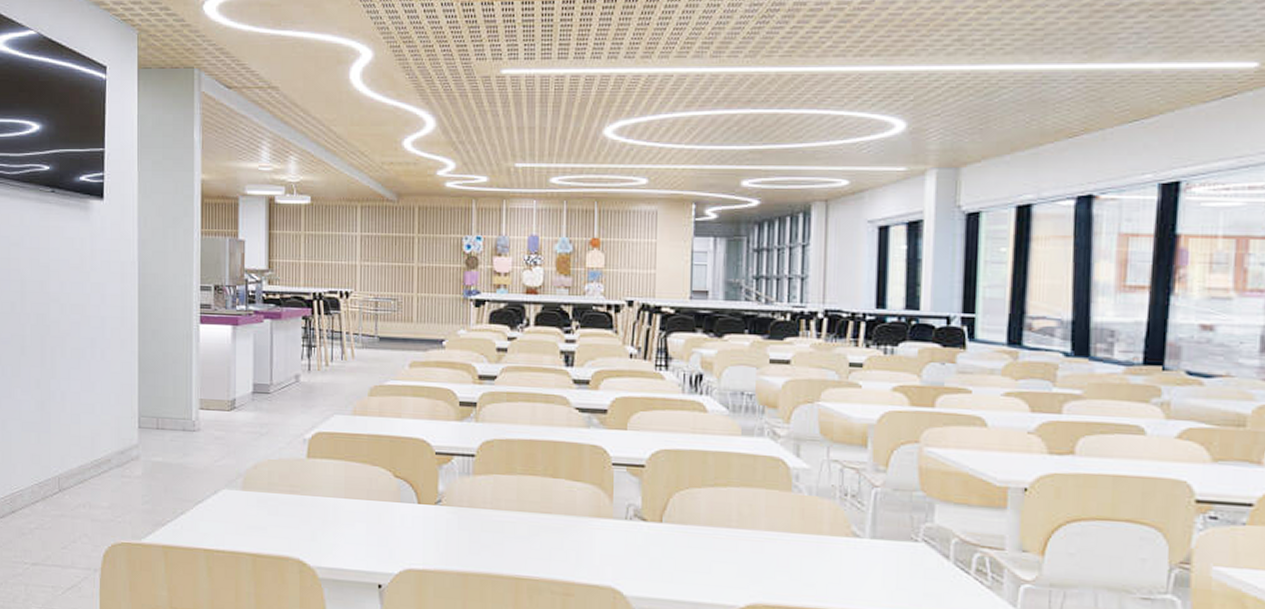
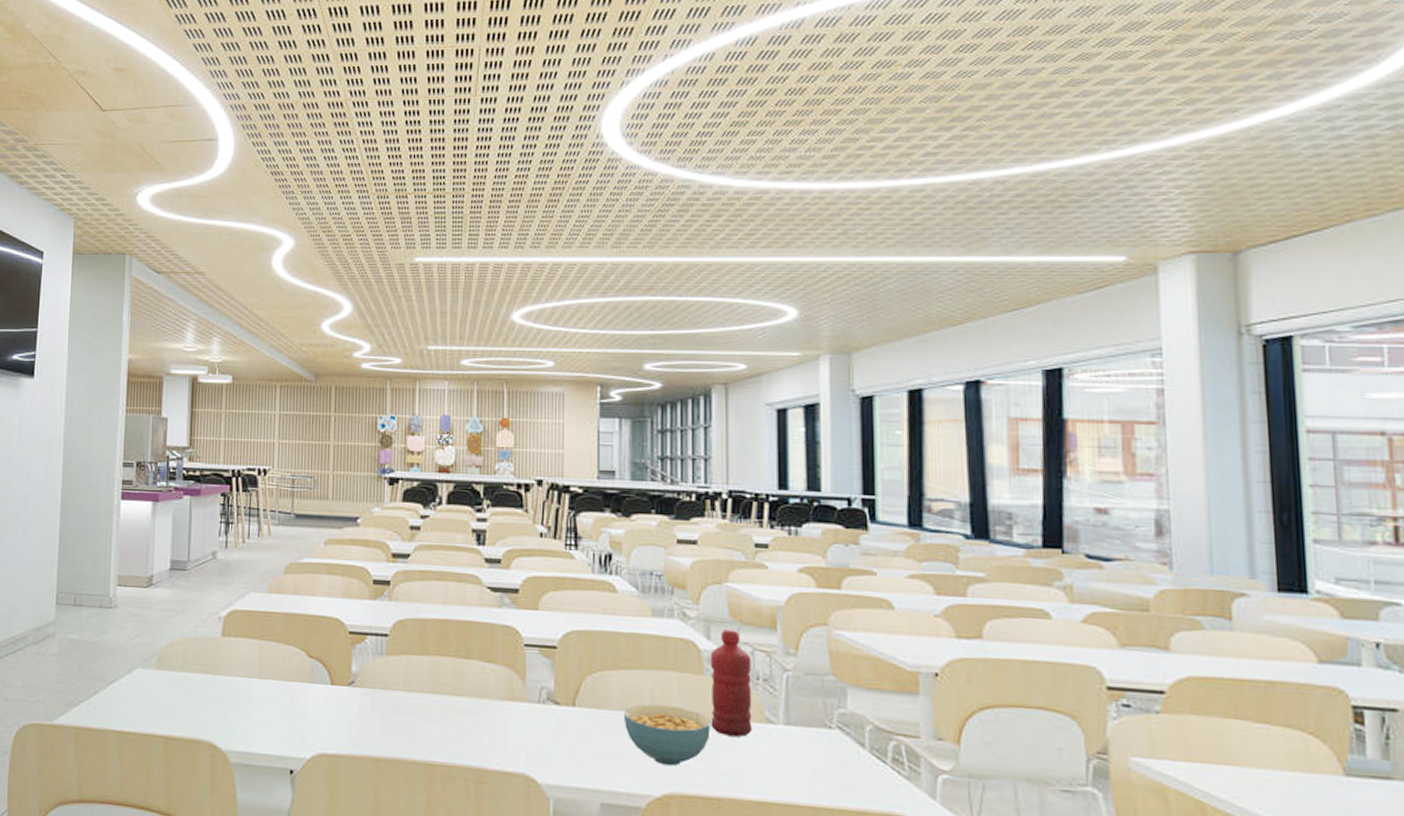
cereal bowl: none [710,520,797,578] -> present [623,704,711,766]
water bottle: none [797,446,840,550] -> present [710,628,752,737]

